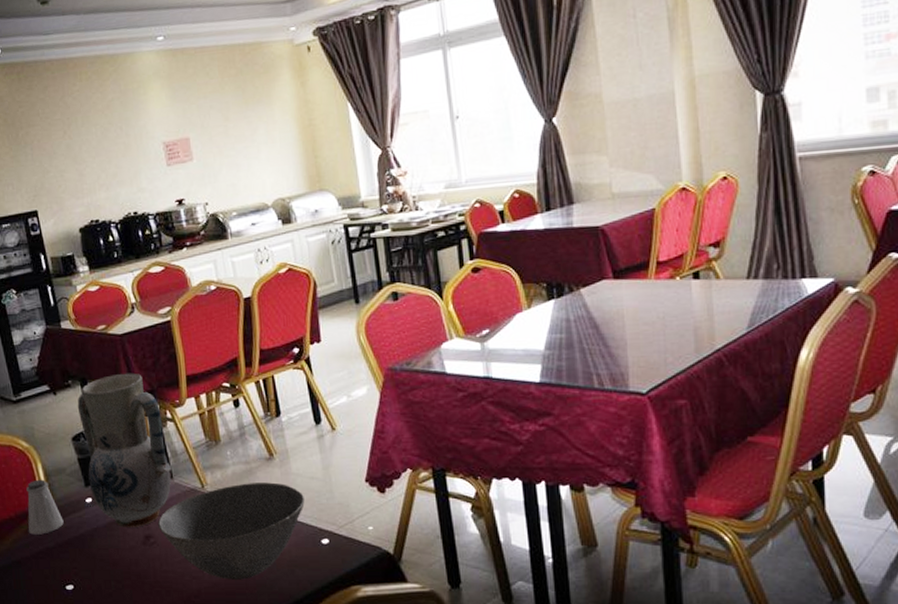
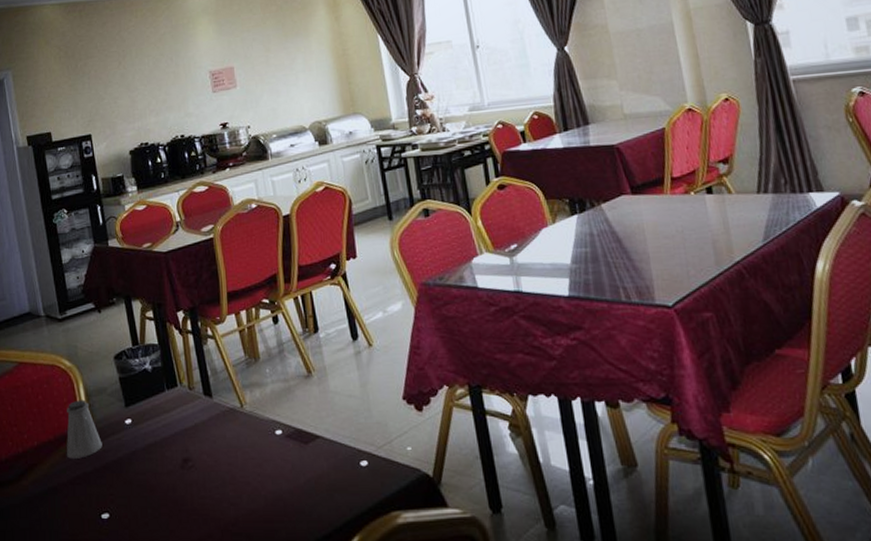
vase: present [77,373,172,527] -> none [120,290,212,450]
bowl: present [157,482,305,580] -> none [196,401,343,506]

